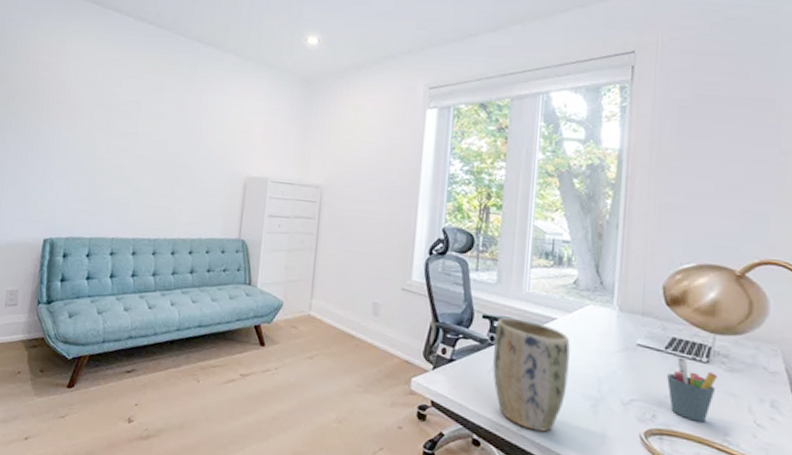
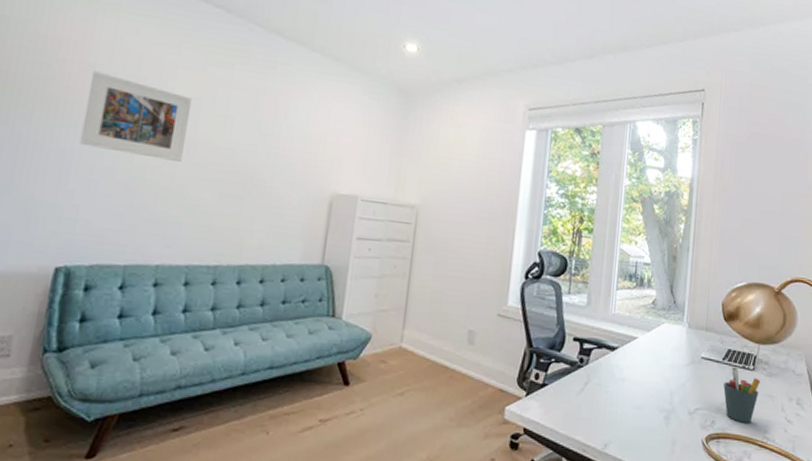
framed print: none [57,86,135,154] -> present [79,71,193,162]
plant pot: present [492,317,570,432] -> none [581,339,649,447]

